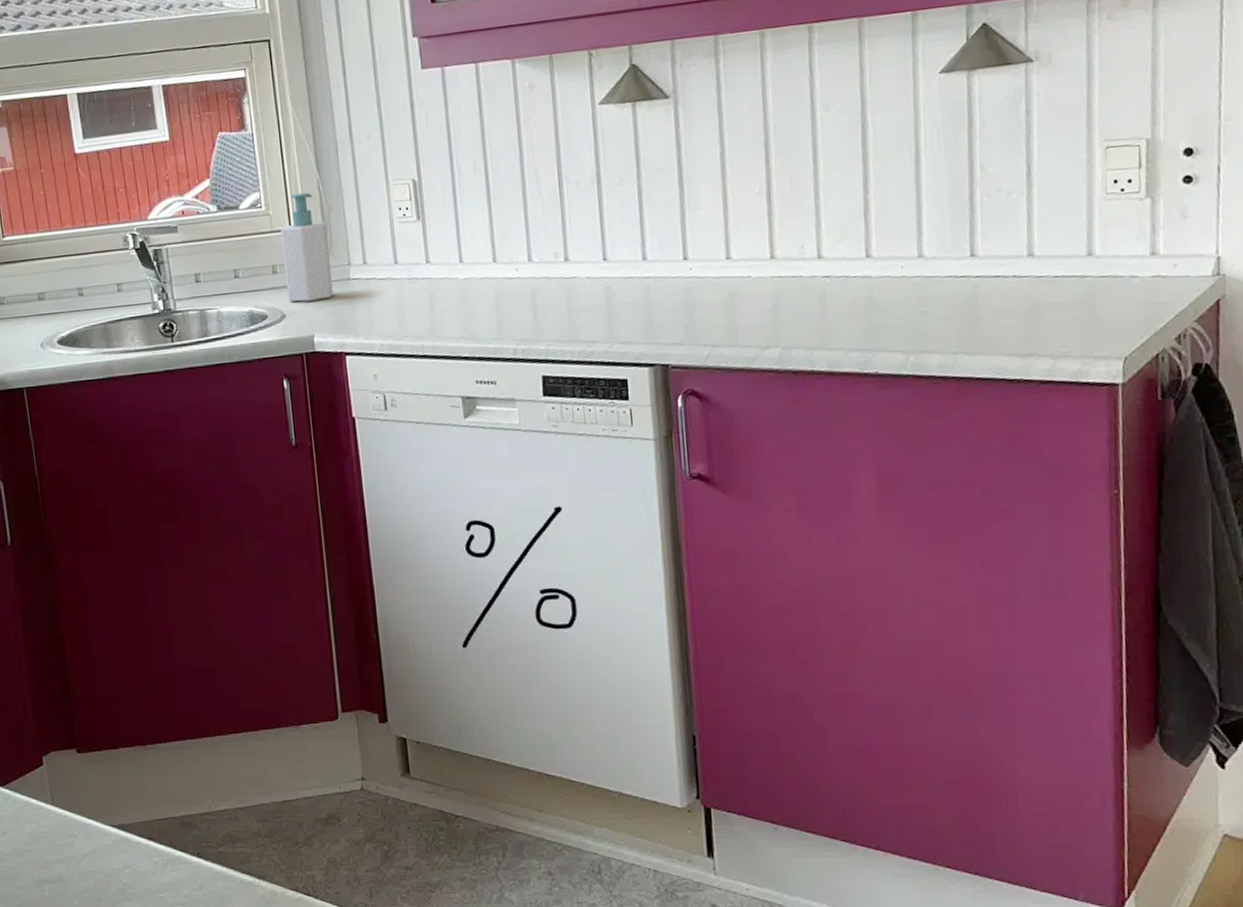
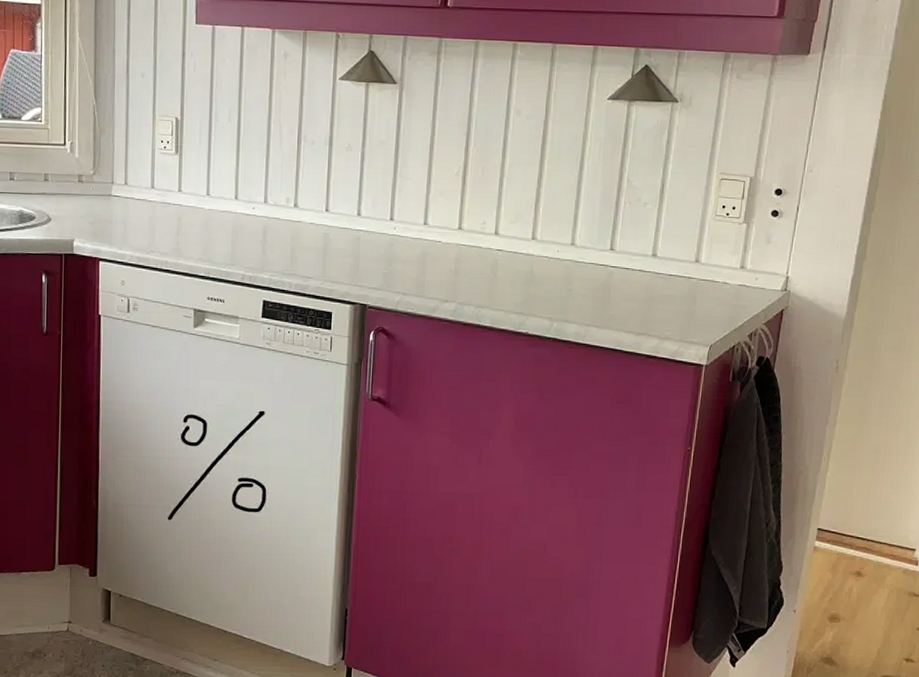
soap bottle: present [280,192,333,302] -> none [55,114,97,210]

